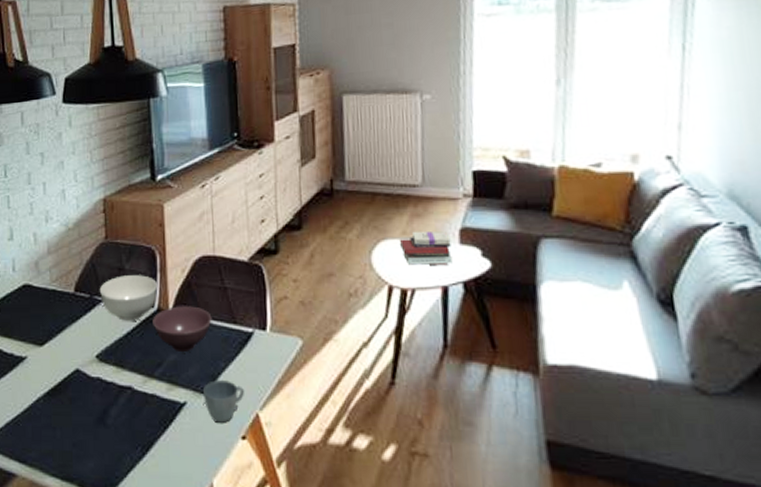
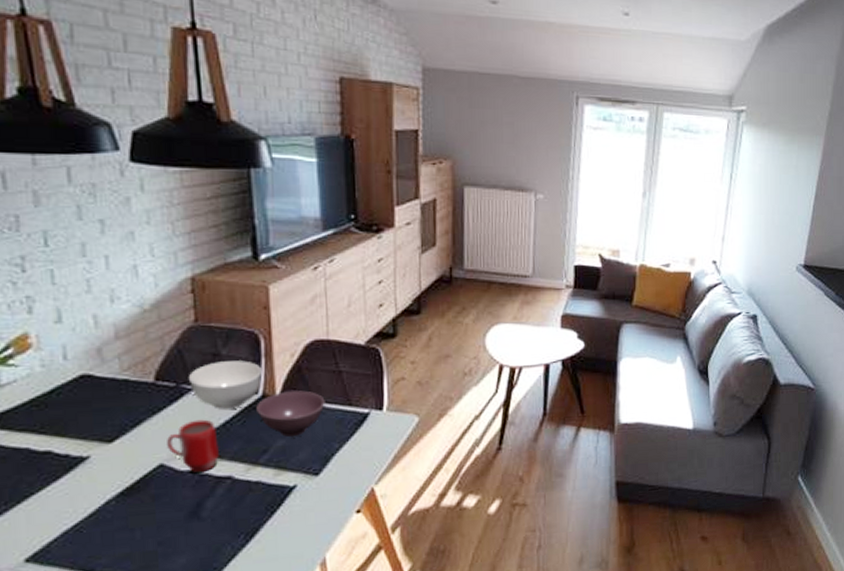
mug: none [82,329,122,380] -> present [167,419,219,472]
cup: present [203,380,244,423] -> none [316,460,359,501]
books: present [399,231,453,266] -> none [510,316,554,347]

